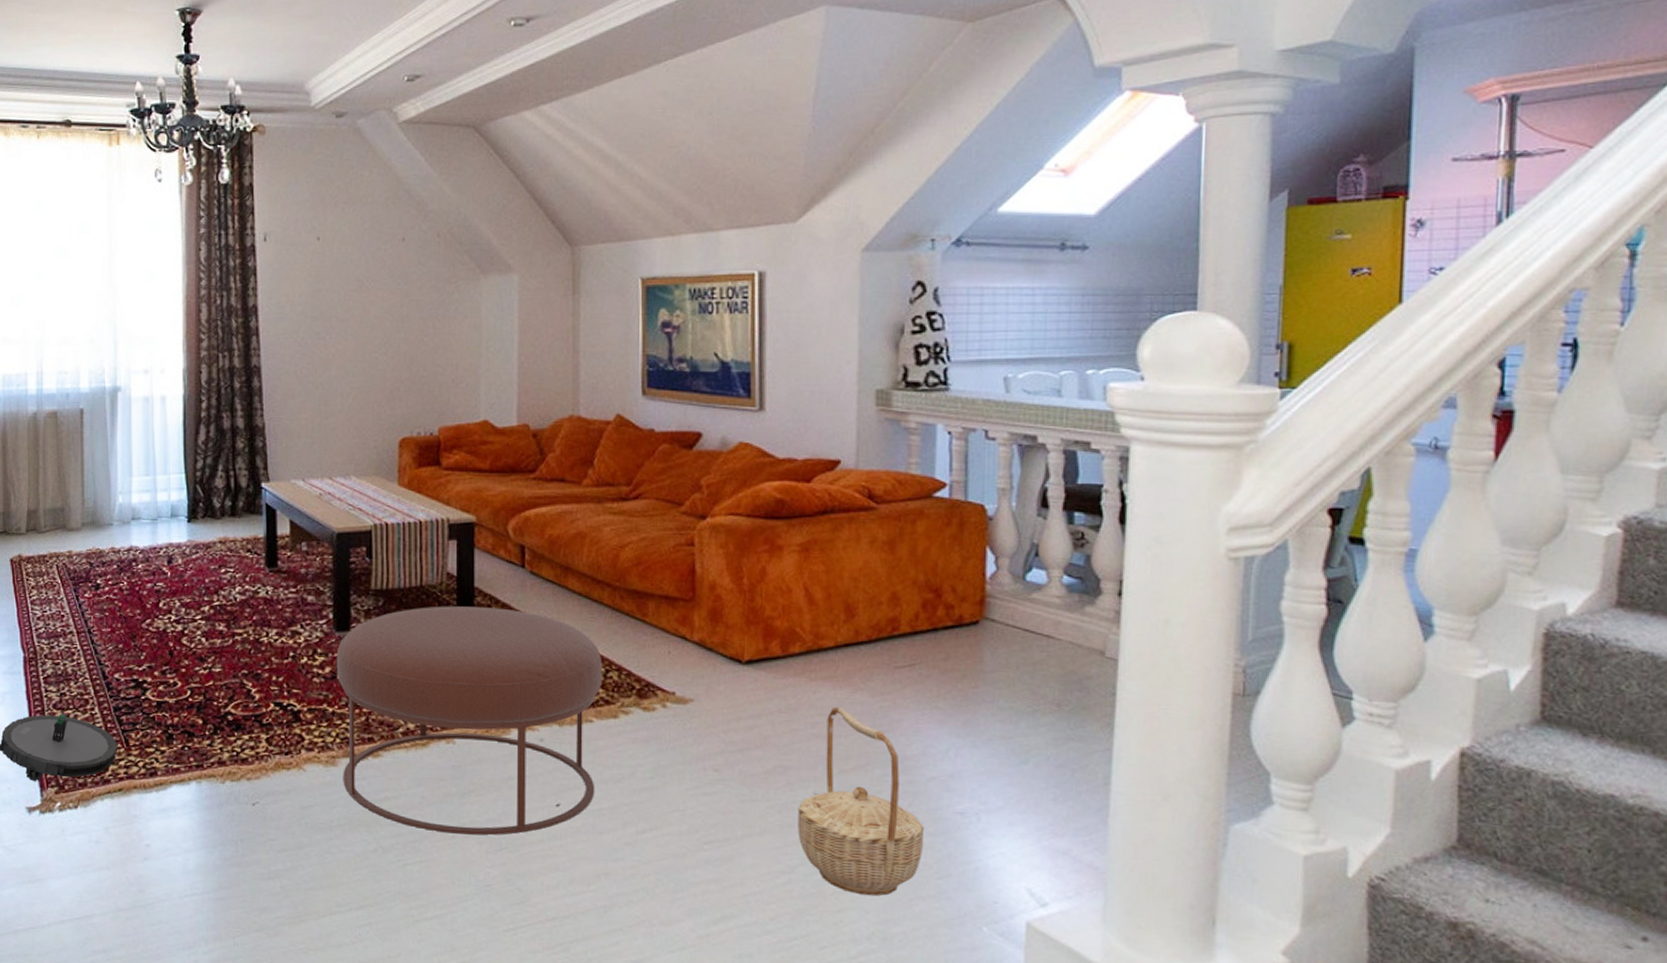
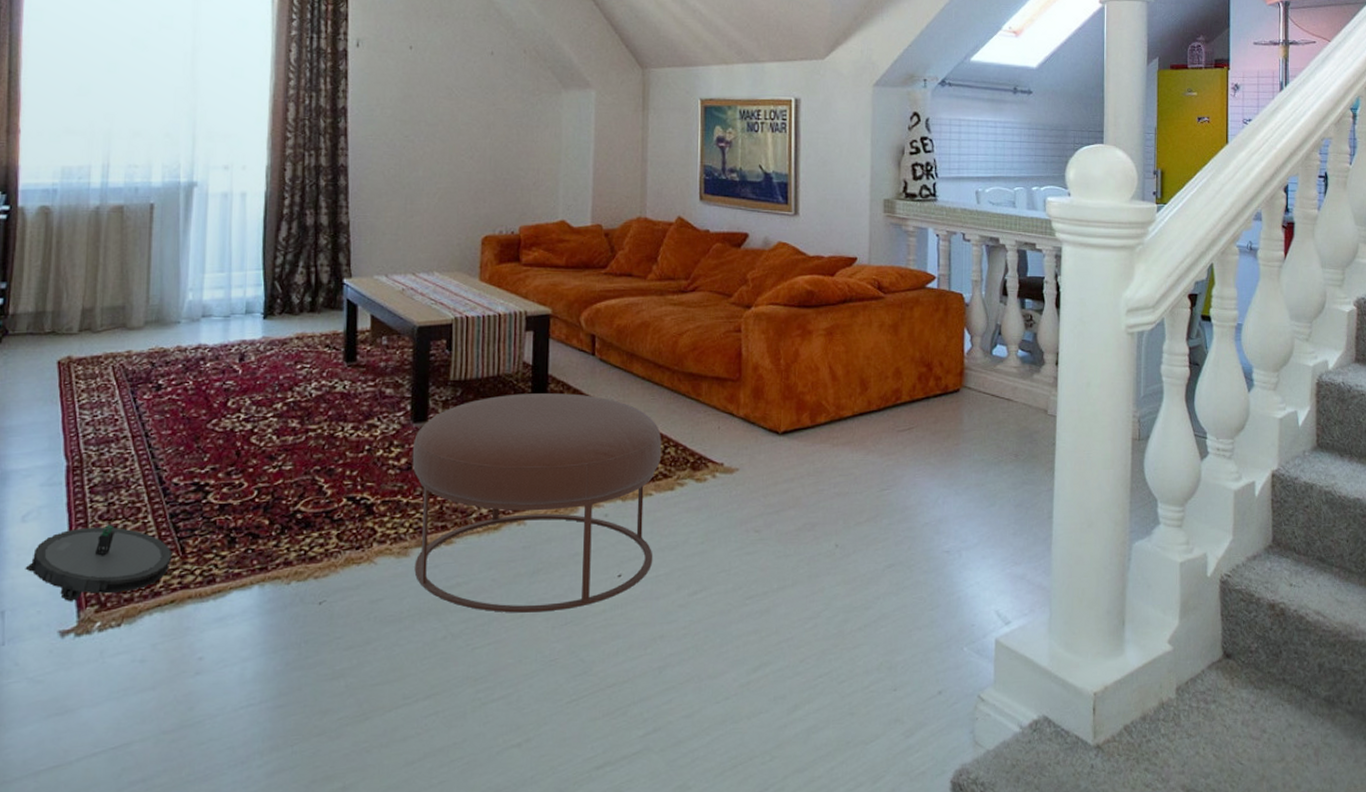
basket: present [797,707,925,897] -> none [822,468,921,631]

